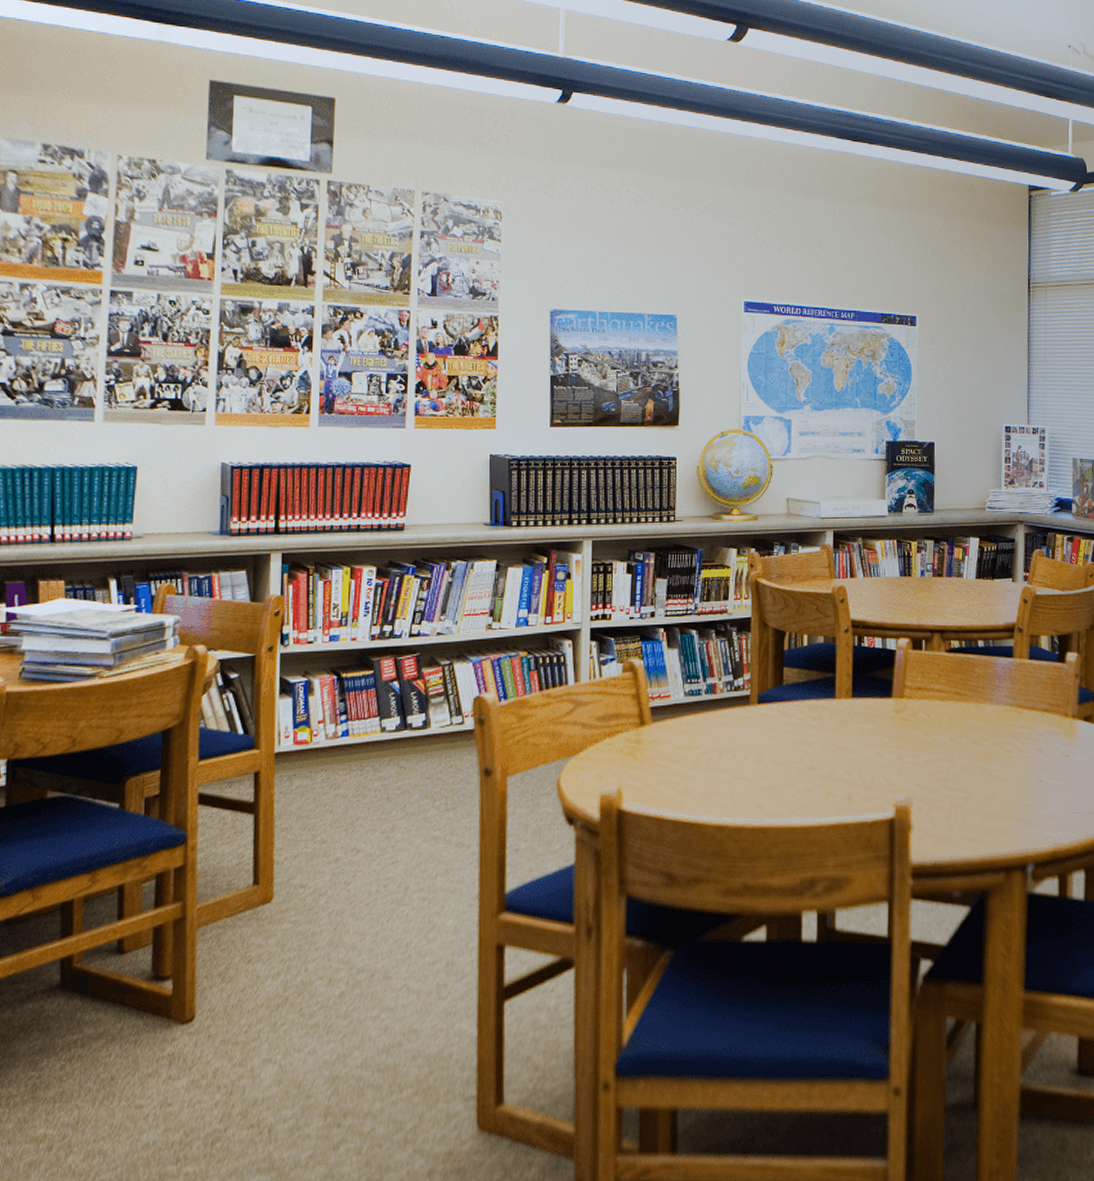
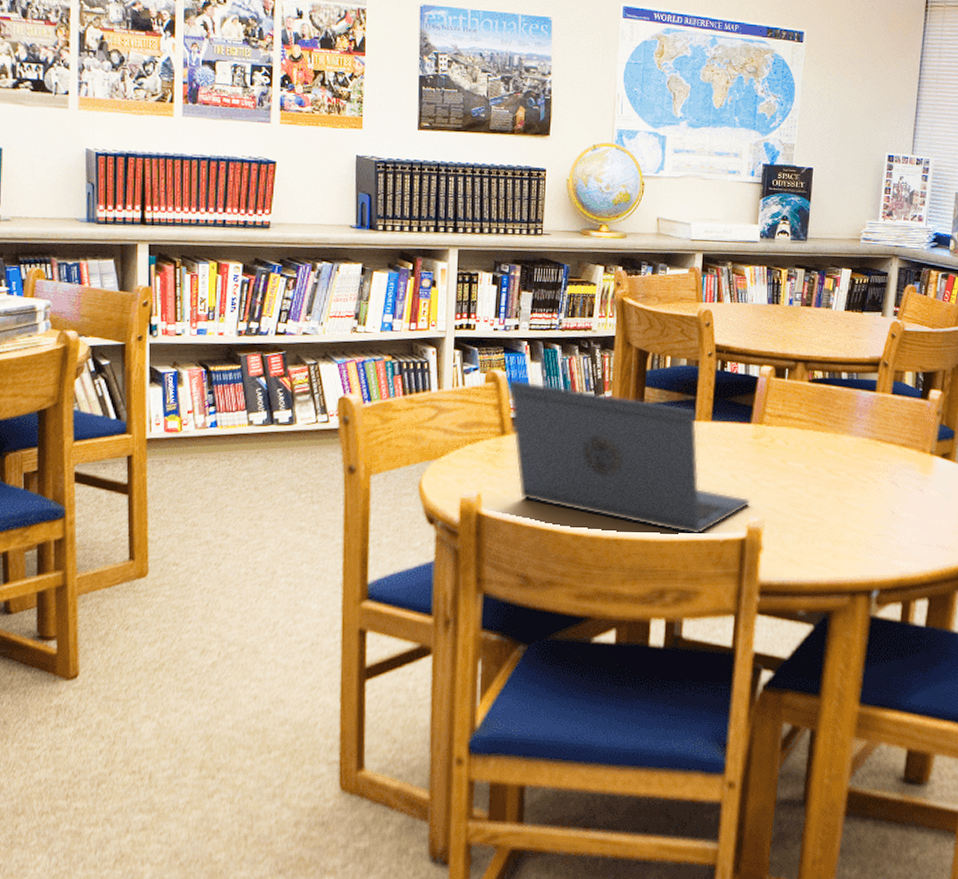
laptop: none [646,667,896,818] -> present [508,379,750,535]

